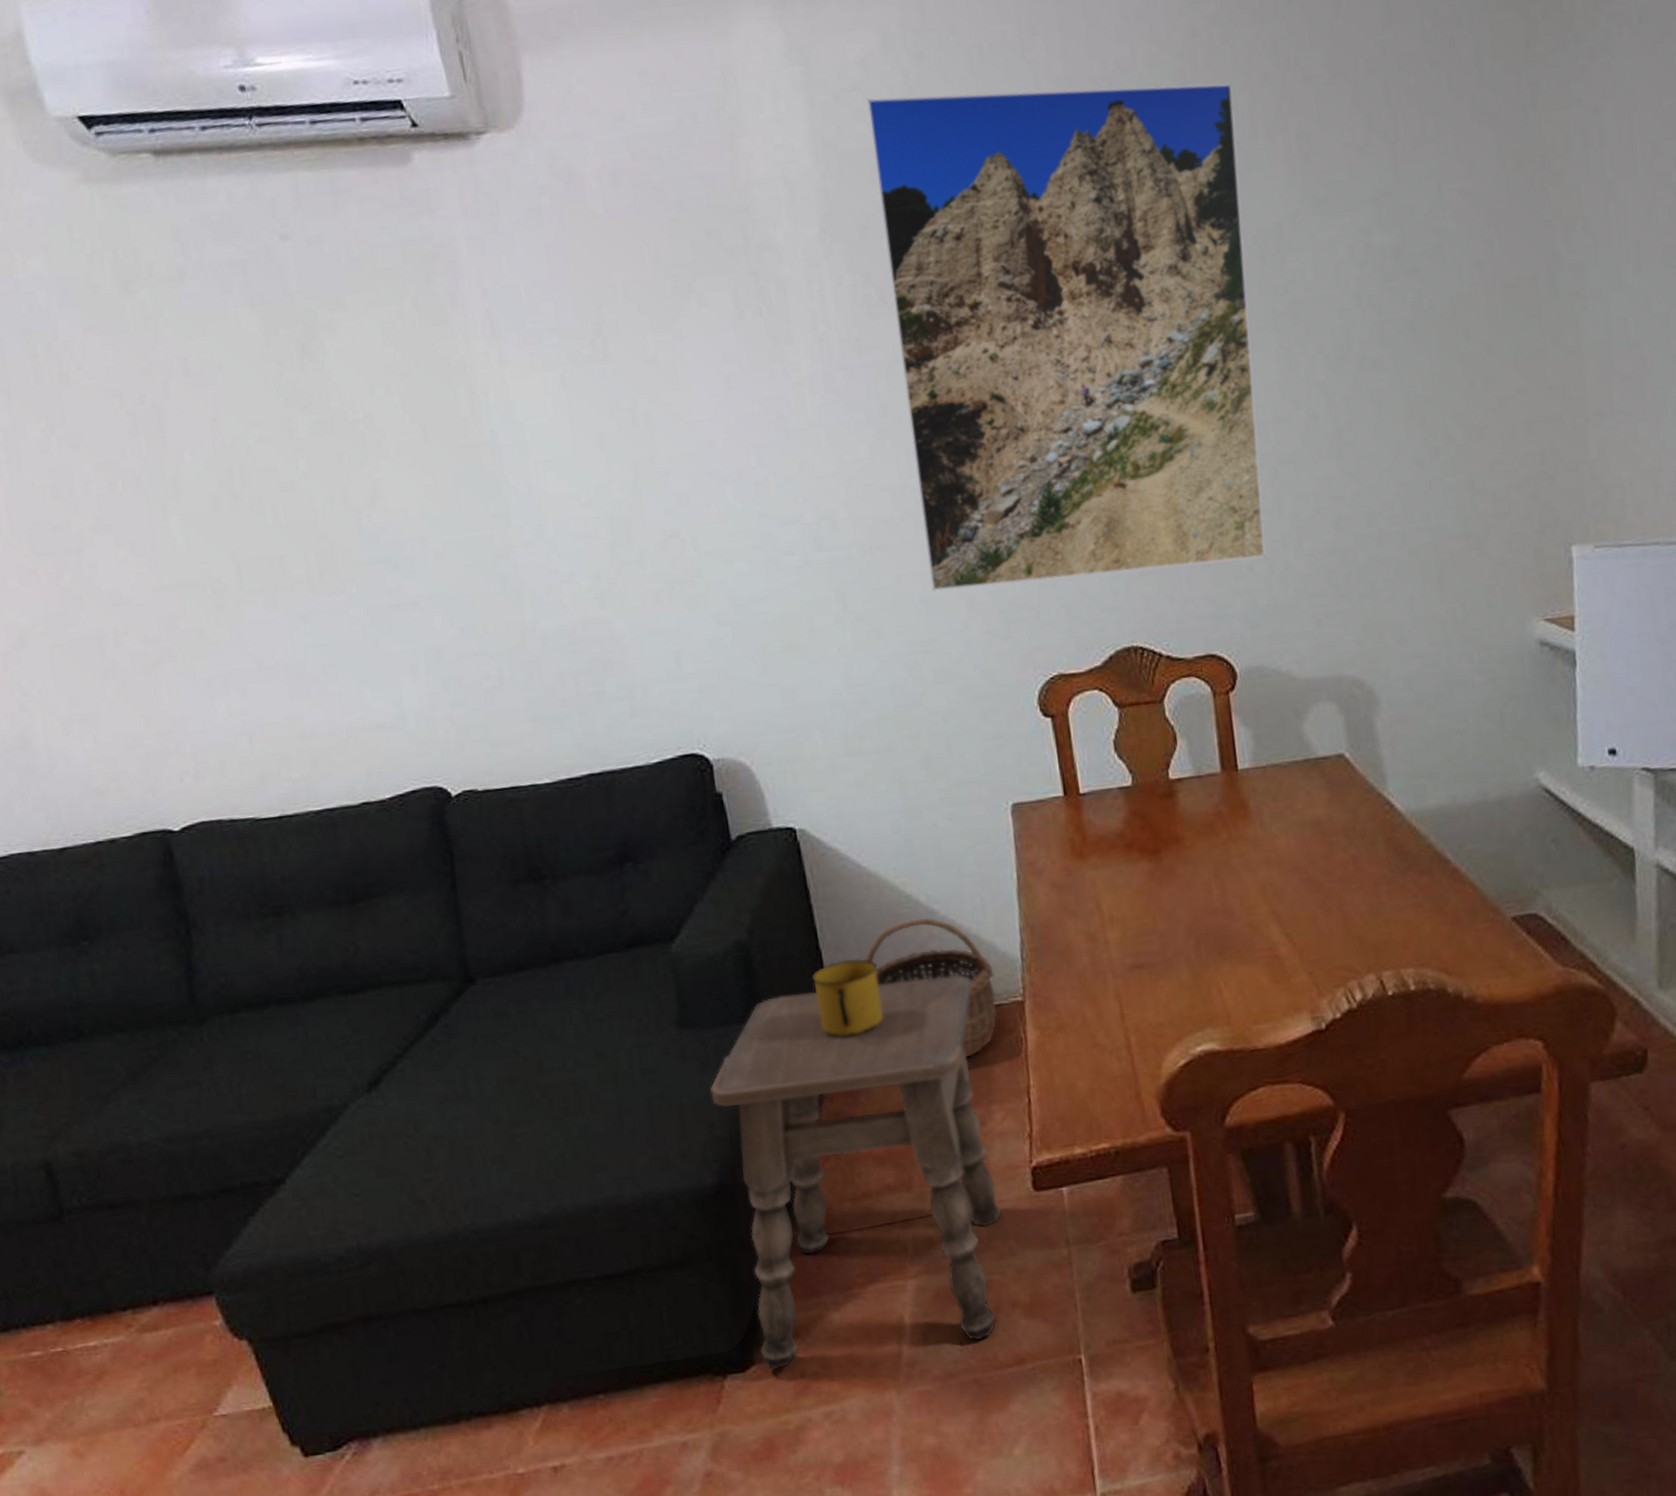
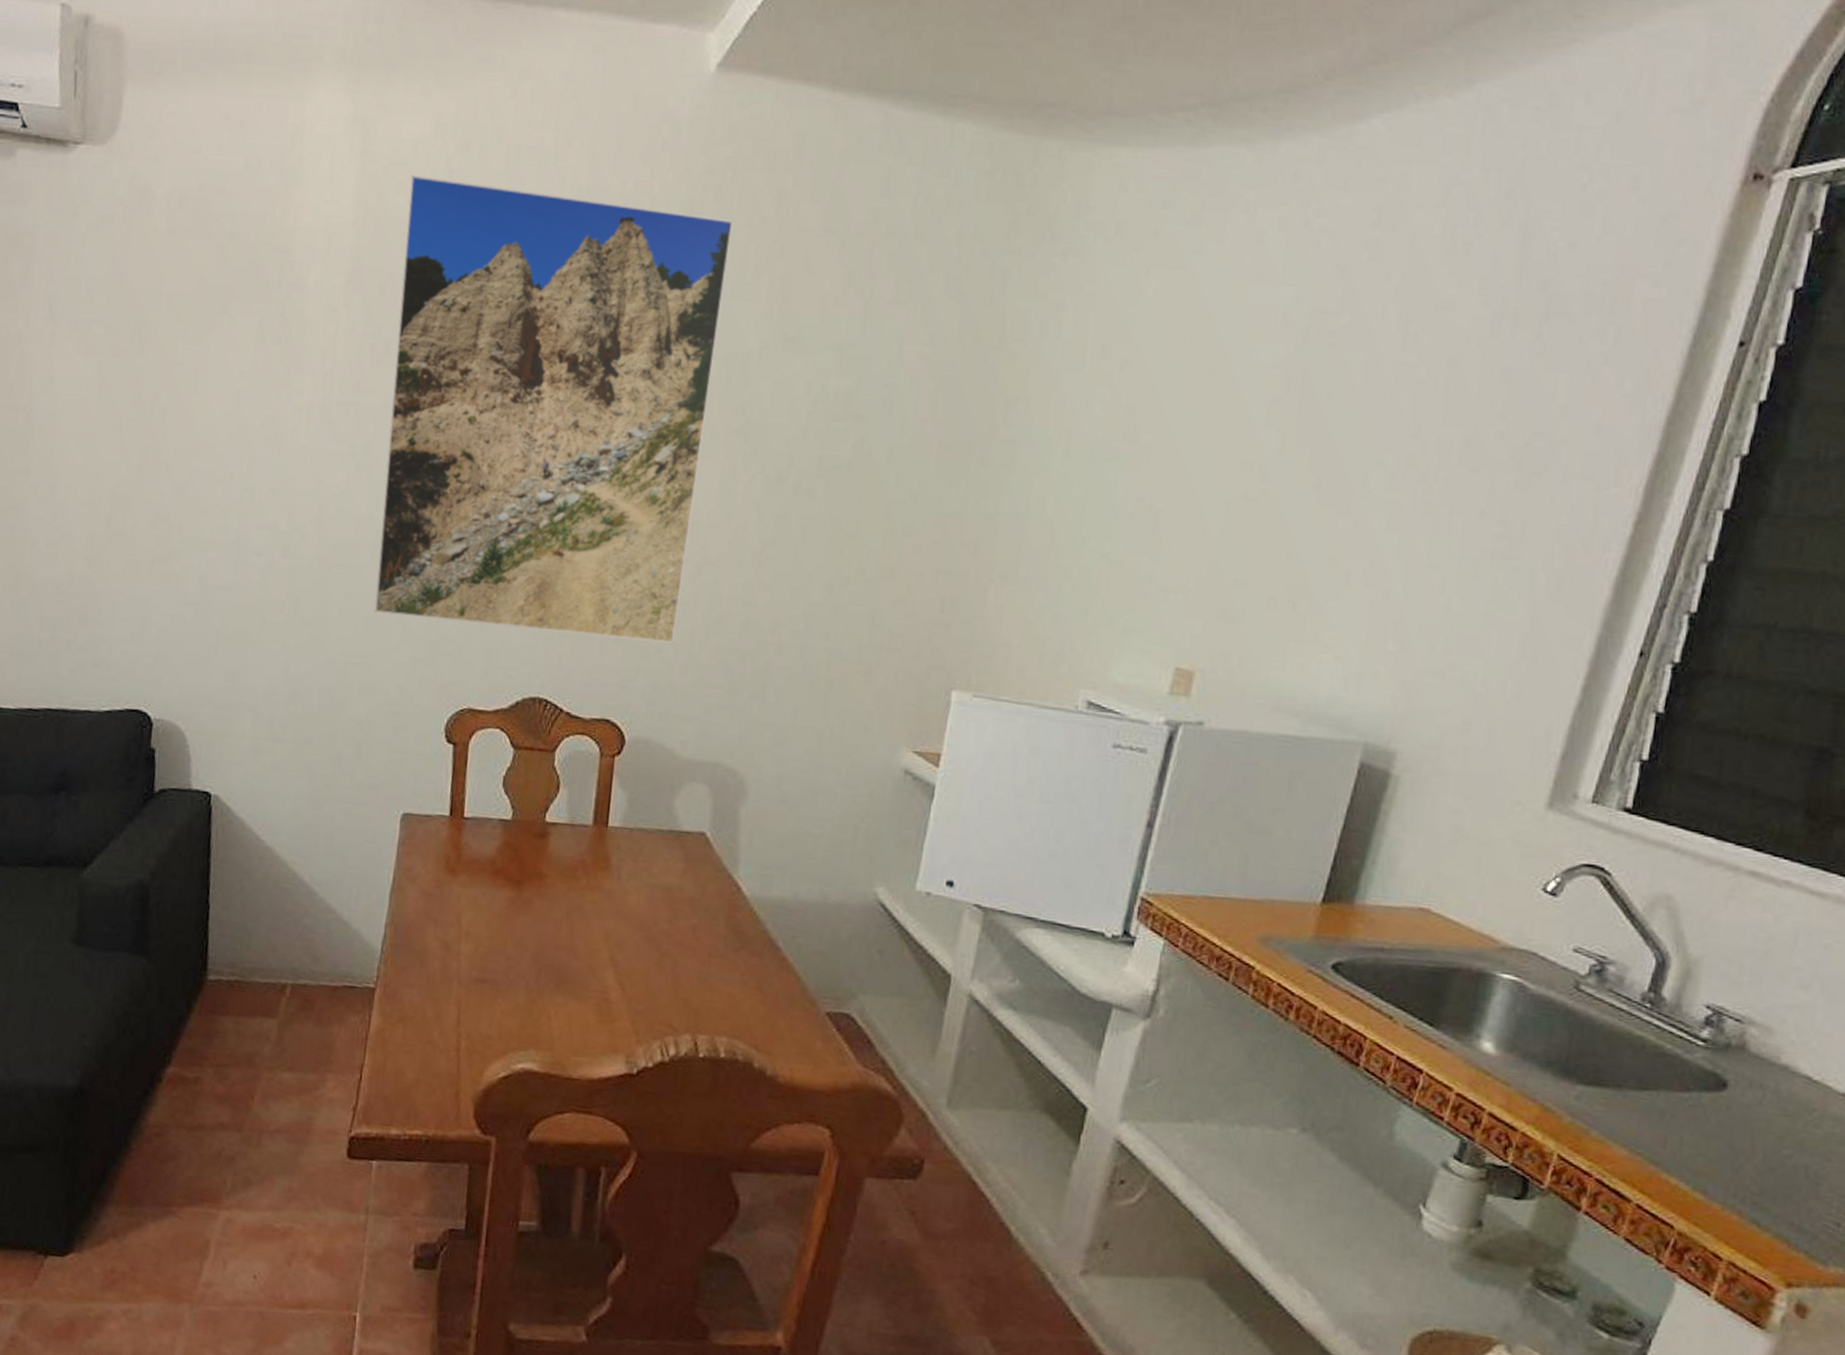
side table: present [709,975,1002,1371] -> none [81,936,333,1279]
mug: present [811,958,883,1037] -> none [195,917,256,985]
wicker basket: present [865,917,998,1059] -> none [246,894,355,1028]

